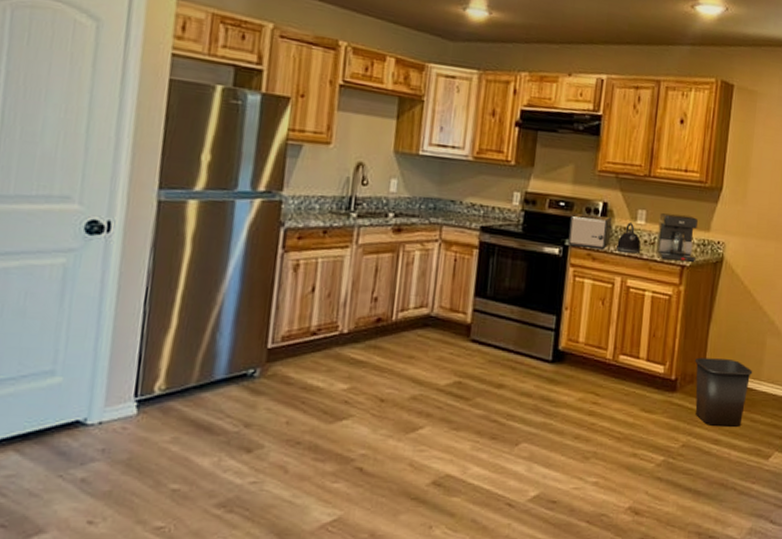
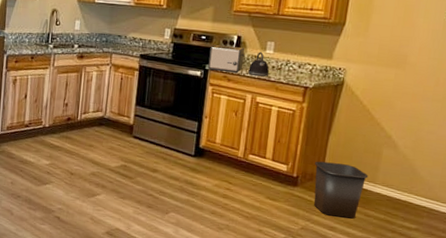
coffee maker: present [655,212,698,263] -> none [281,43,321,85]

